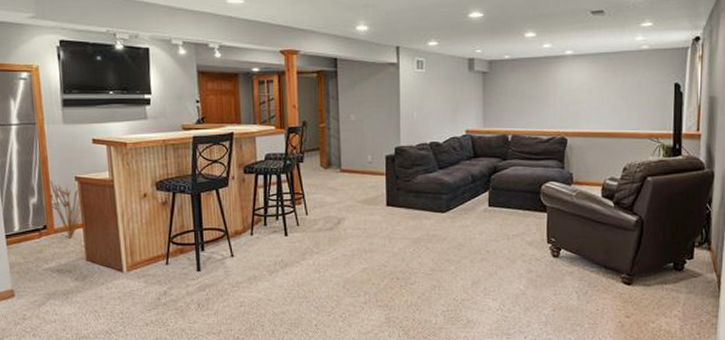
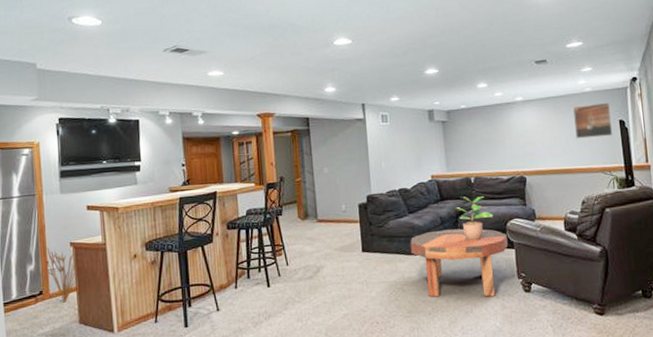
coffee table: none [437,188,541,260] -> present [410,228,509,297]
potted plant: none [486,154,528,202] -> present [453,196,494,241]
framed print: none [626,62,667,101] -> present [573,102,613,139]

